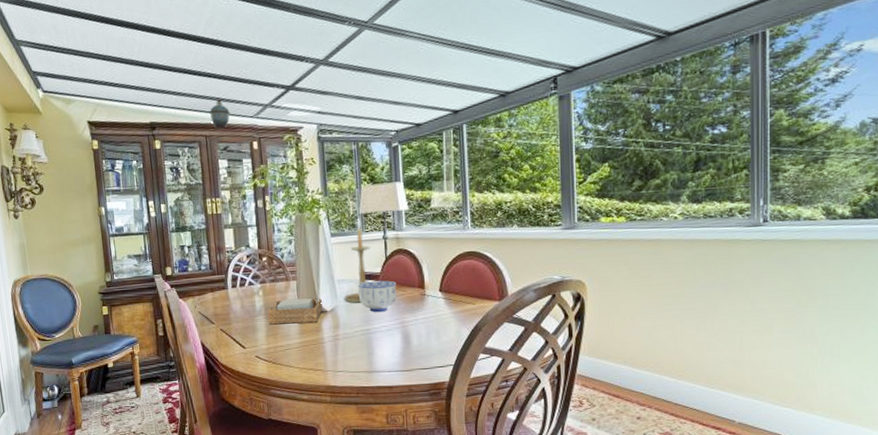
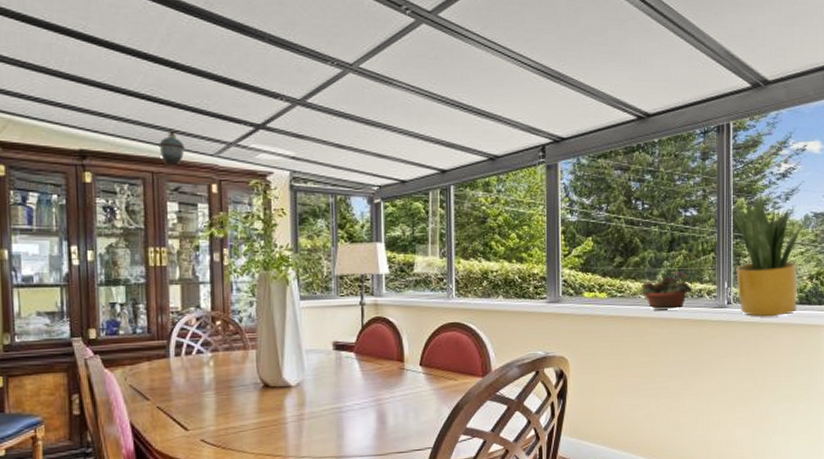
napkin holder: present [267,298,322,325] -> none [218,370,286,402]
candlestick: present [345,219,371,303] -> none [313,281,346,377]
bowl: present [357,280,397,312] -> none [328,352,374,388]
succulent planter: none [663,191,728,232] -> present [641,271,698,310]
planter: none [764,101,860,234] -> present [728,192,805,317]

